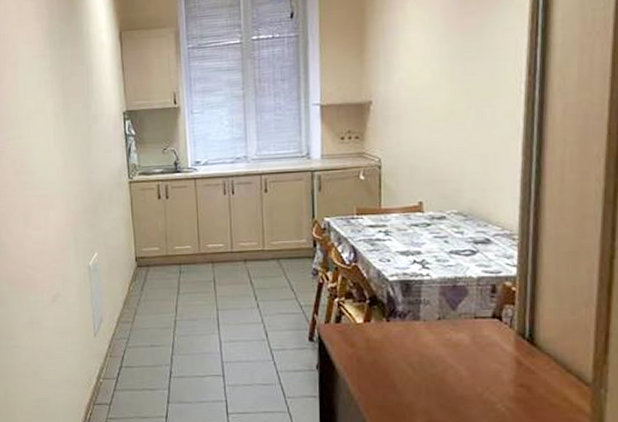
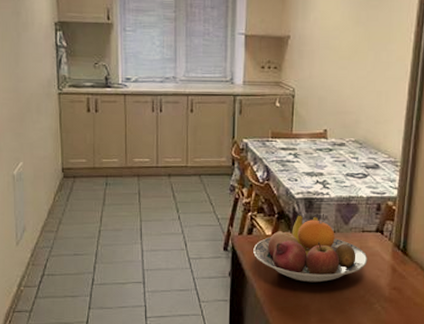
fruit bowl: none [343,298,484,378] -> present [253,214,368,283]

